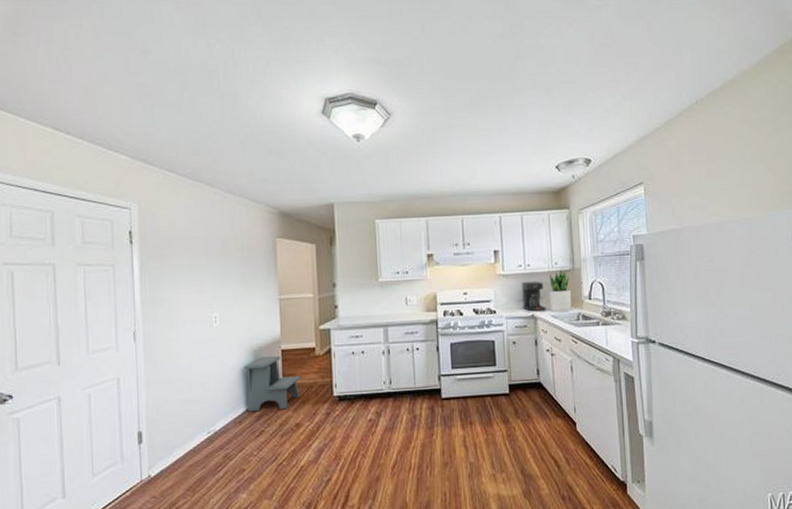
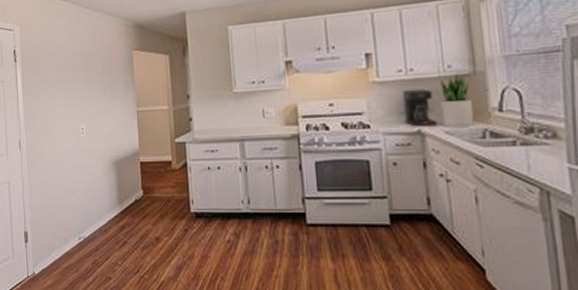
step stool: present [244,356,301,412] -> none [107,168,159,223]

